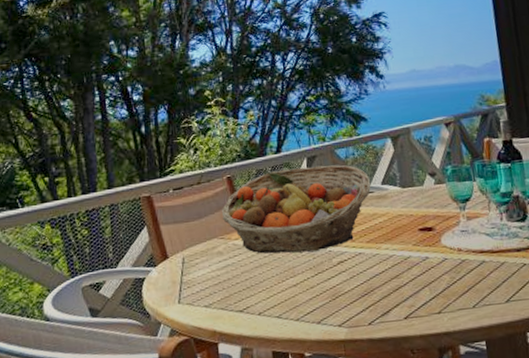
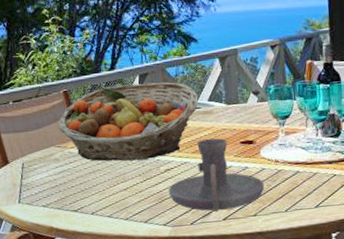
candle holder: none [342,225,449,310] -> present [168,138,265,213]

